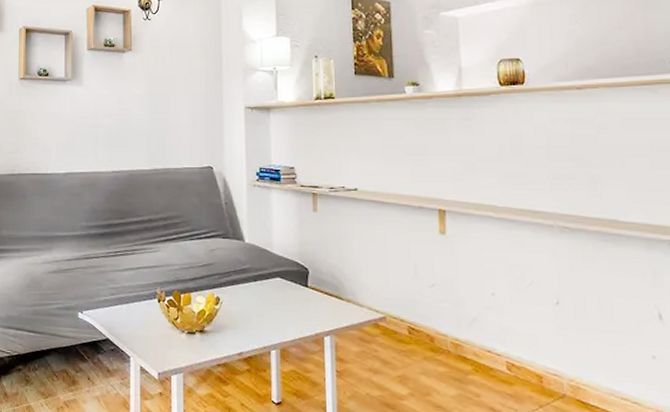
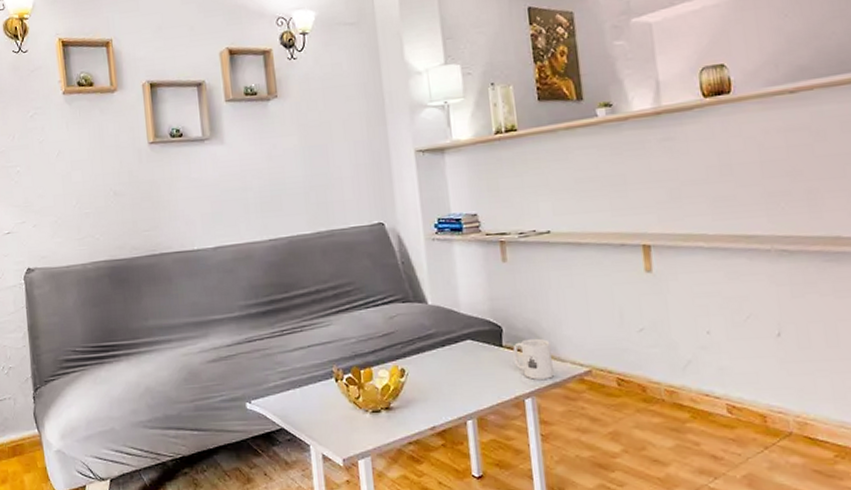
mug: none [317,282,351,321] -> present [513,338,554,380]

